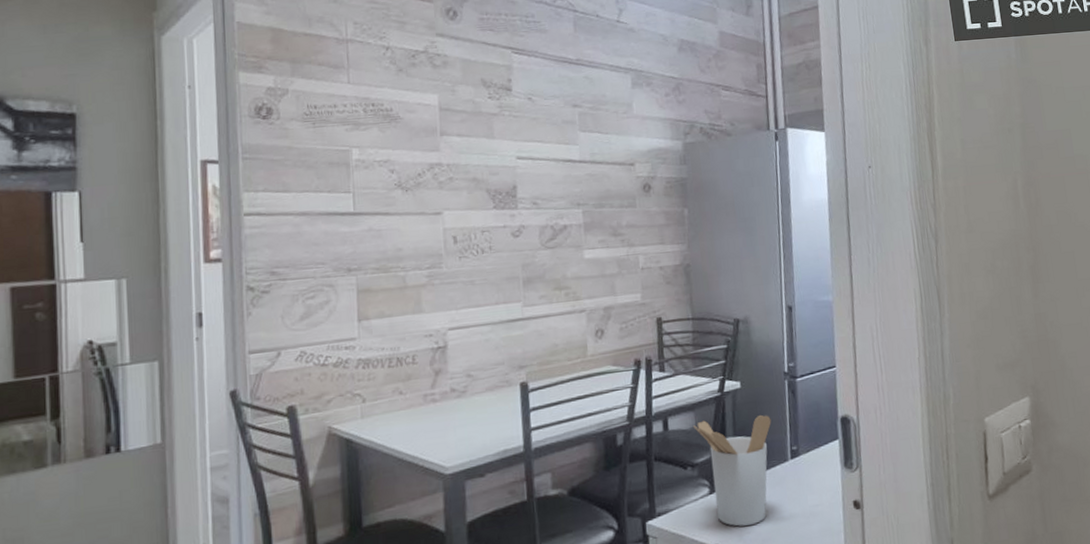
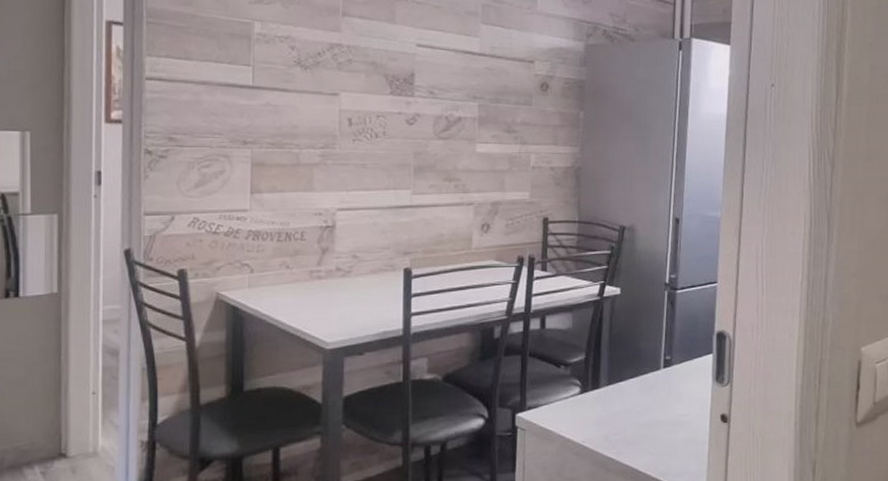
utensil holder: present [693,414,772,527] -> none [570,322,648,427]

